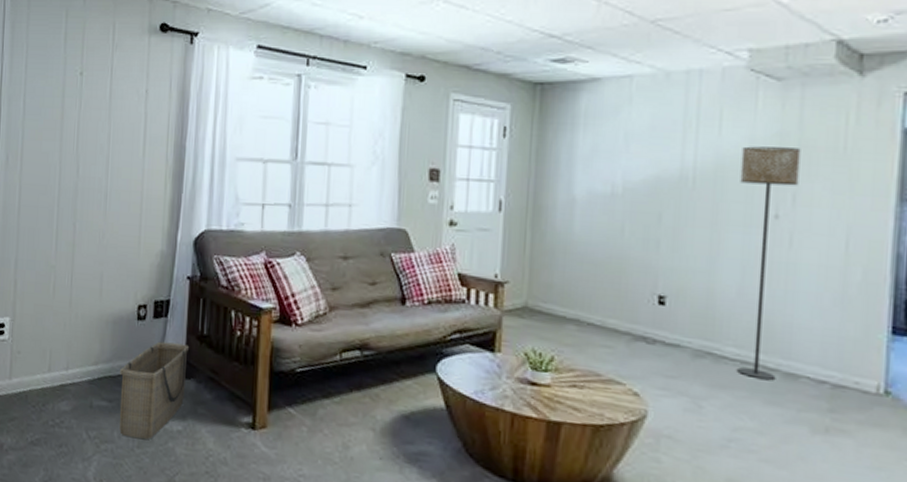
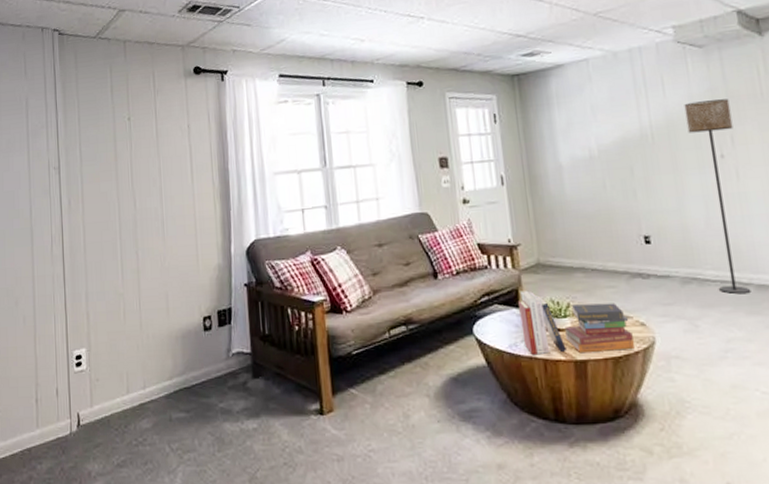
basket: present [119,341,190,440] -> none [194,346,256,443]
books: none [492,334,540,409] -> present [518,290,566,354]
books: none [541,359,621,419] -> present [564,303,634,354]

